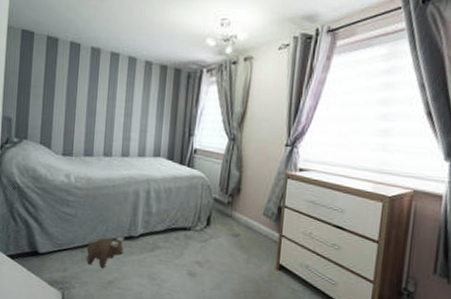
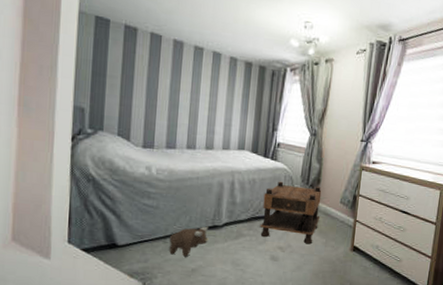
nightstand: none [176,190,243,260] -> present [260,181,322,244]

